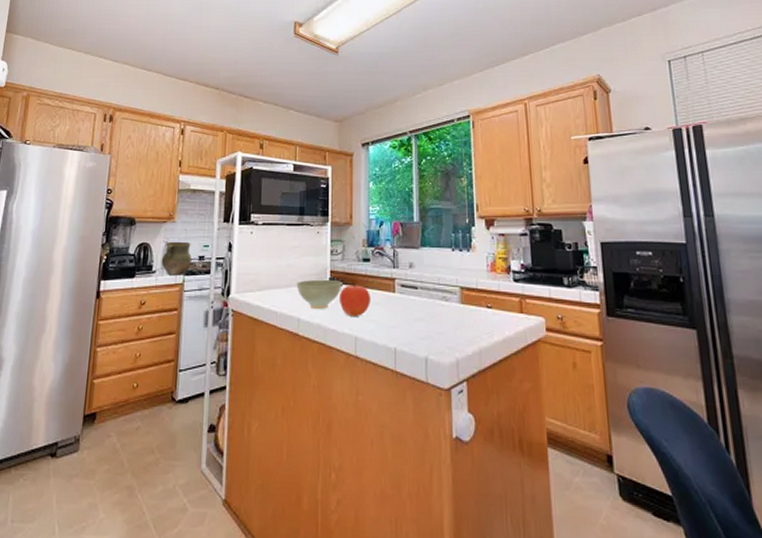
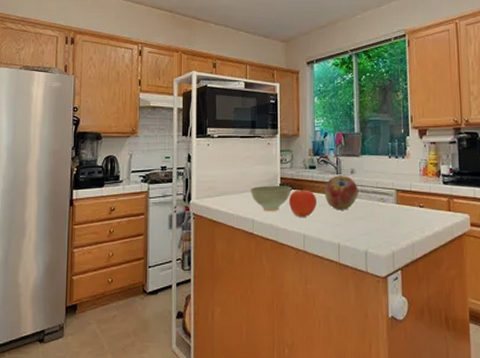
ceramic jug: present [161,241,192,277] -> none [127,153,155,185]
fruit: none [380,270,417,310] -> present [325,175,358,210]

